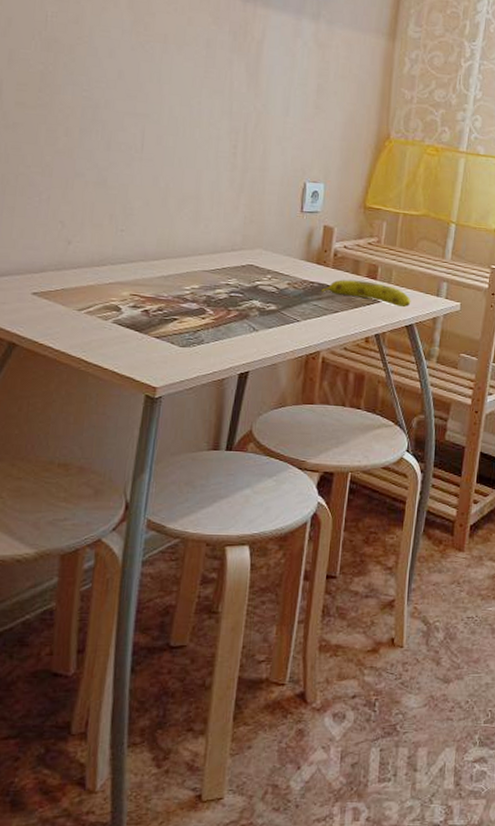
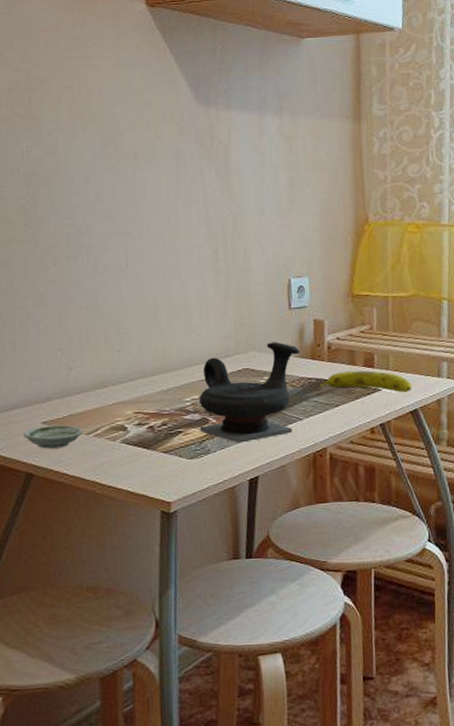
saucer: none [11,296,75,321] -> present [24,424,83,449]
teapot: none [195,242,307,337] -> present [199,342,300,443]

